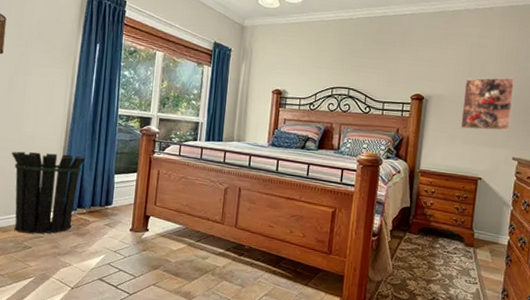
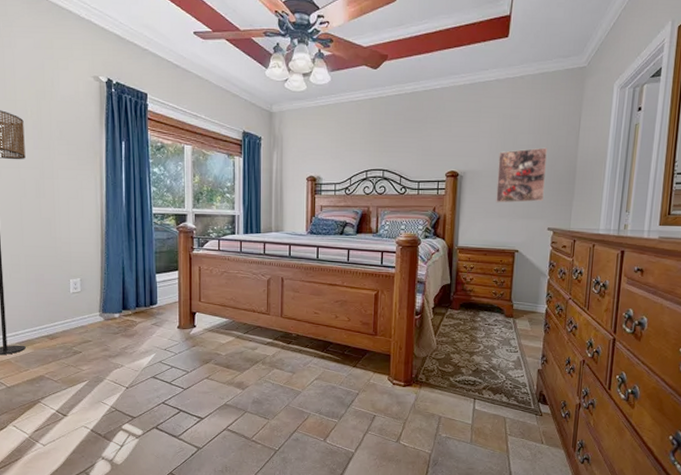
waste bin: present [11,151,86,234] -> none [48,257,125,339]

